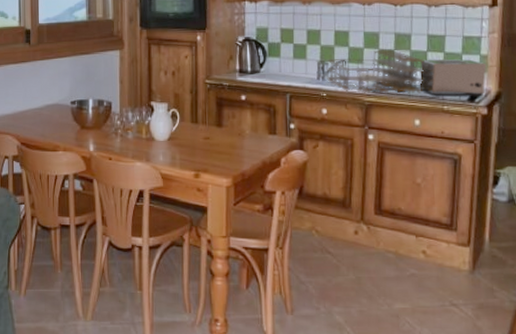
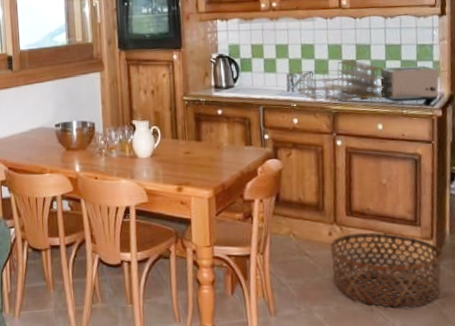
basket: none [355,233,481,316] -> present [330,232,444,308]

